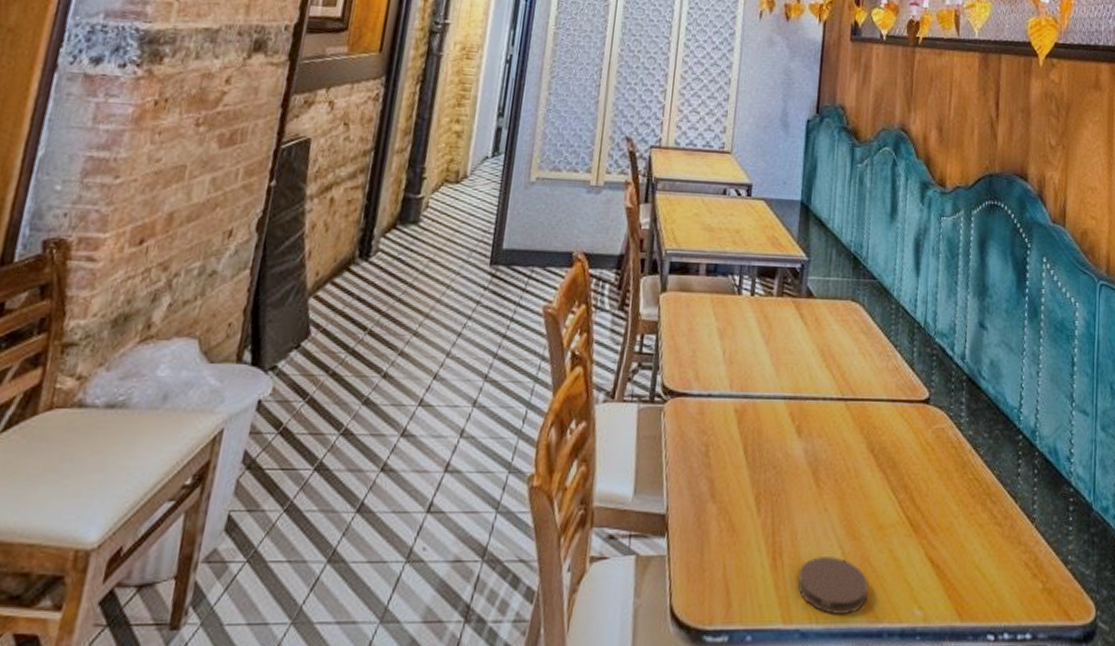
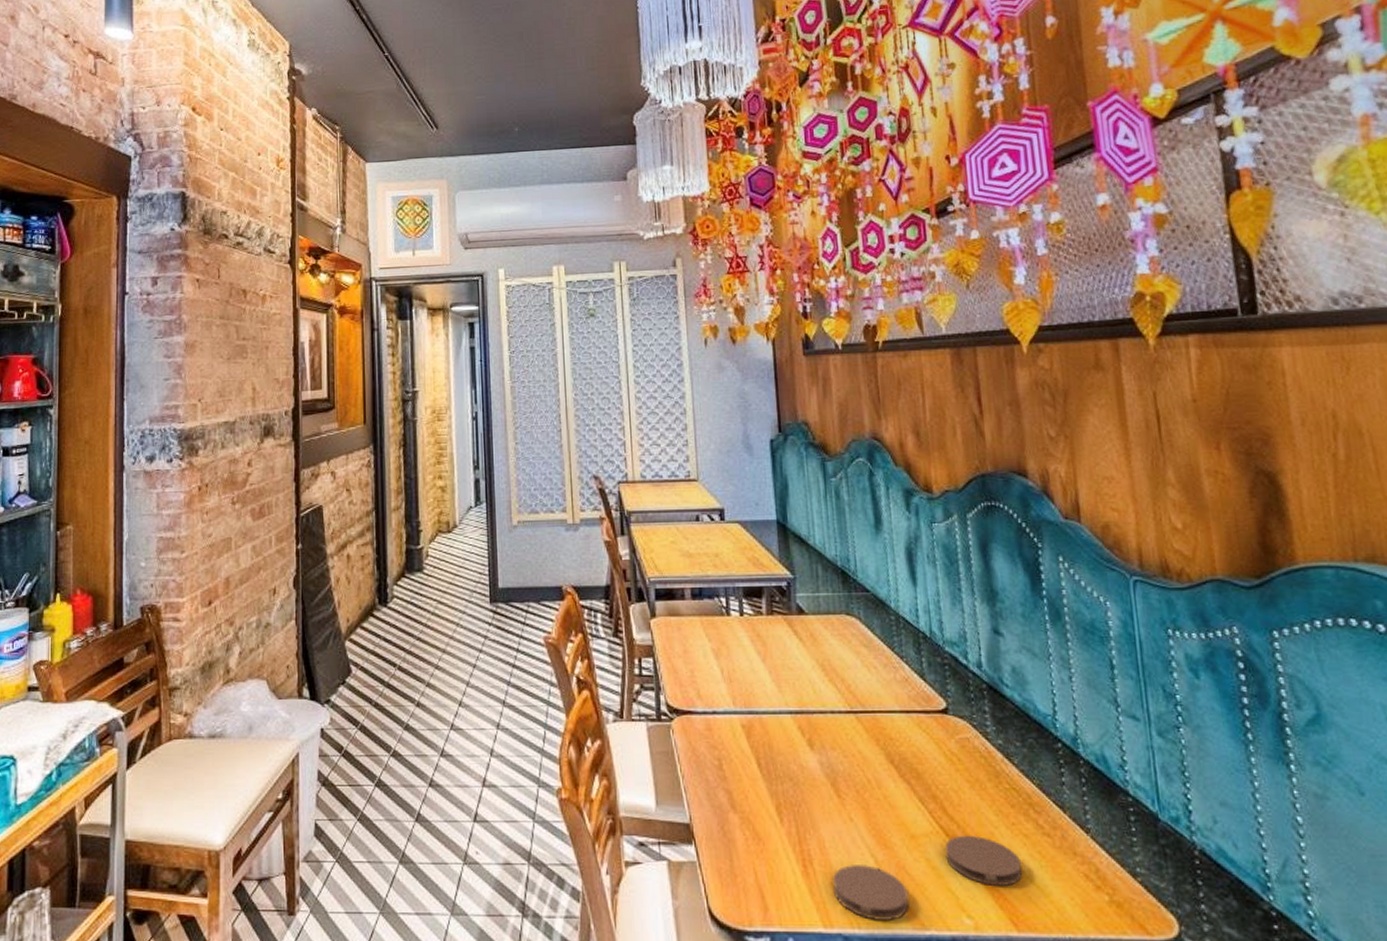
coaster: none [907,525,973,576] -> present [945,835,1023,886]

